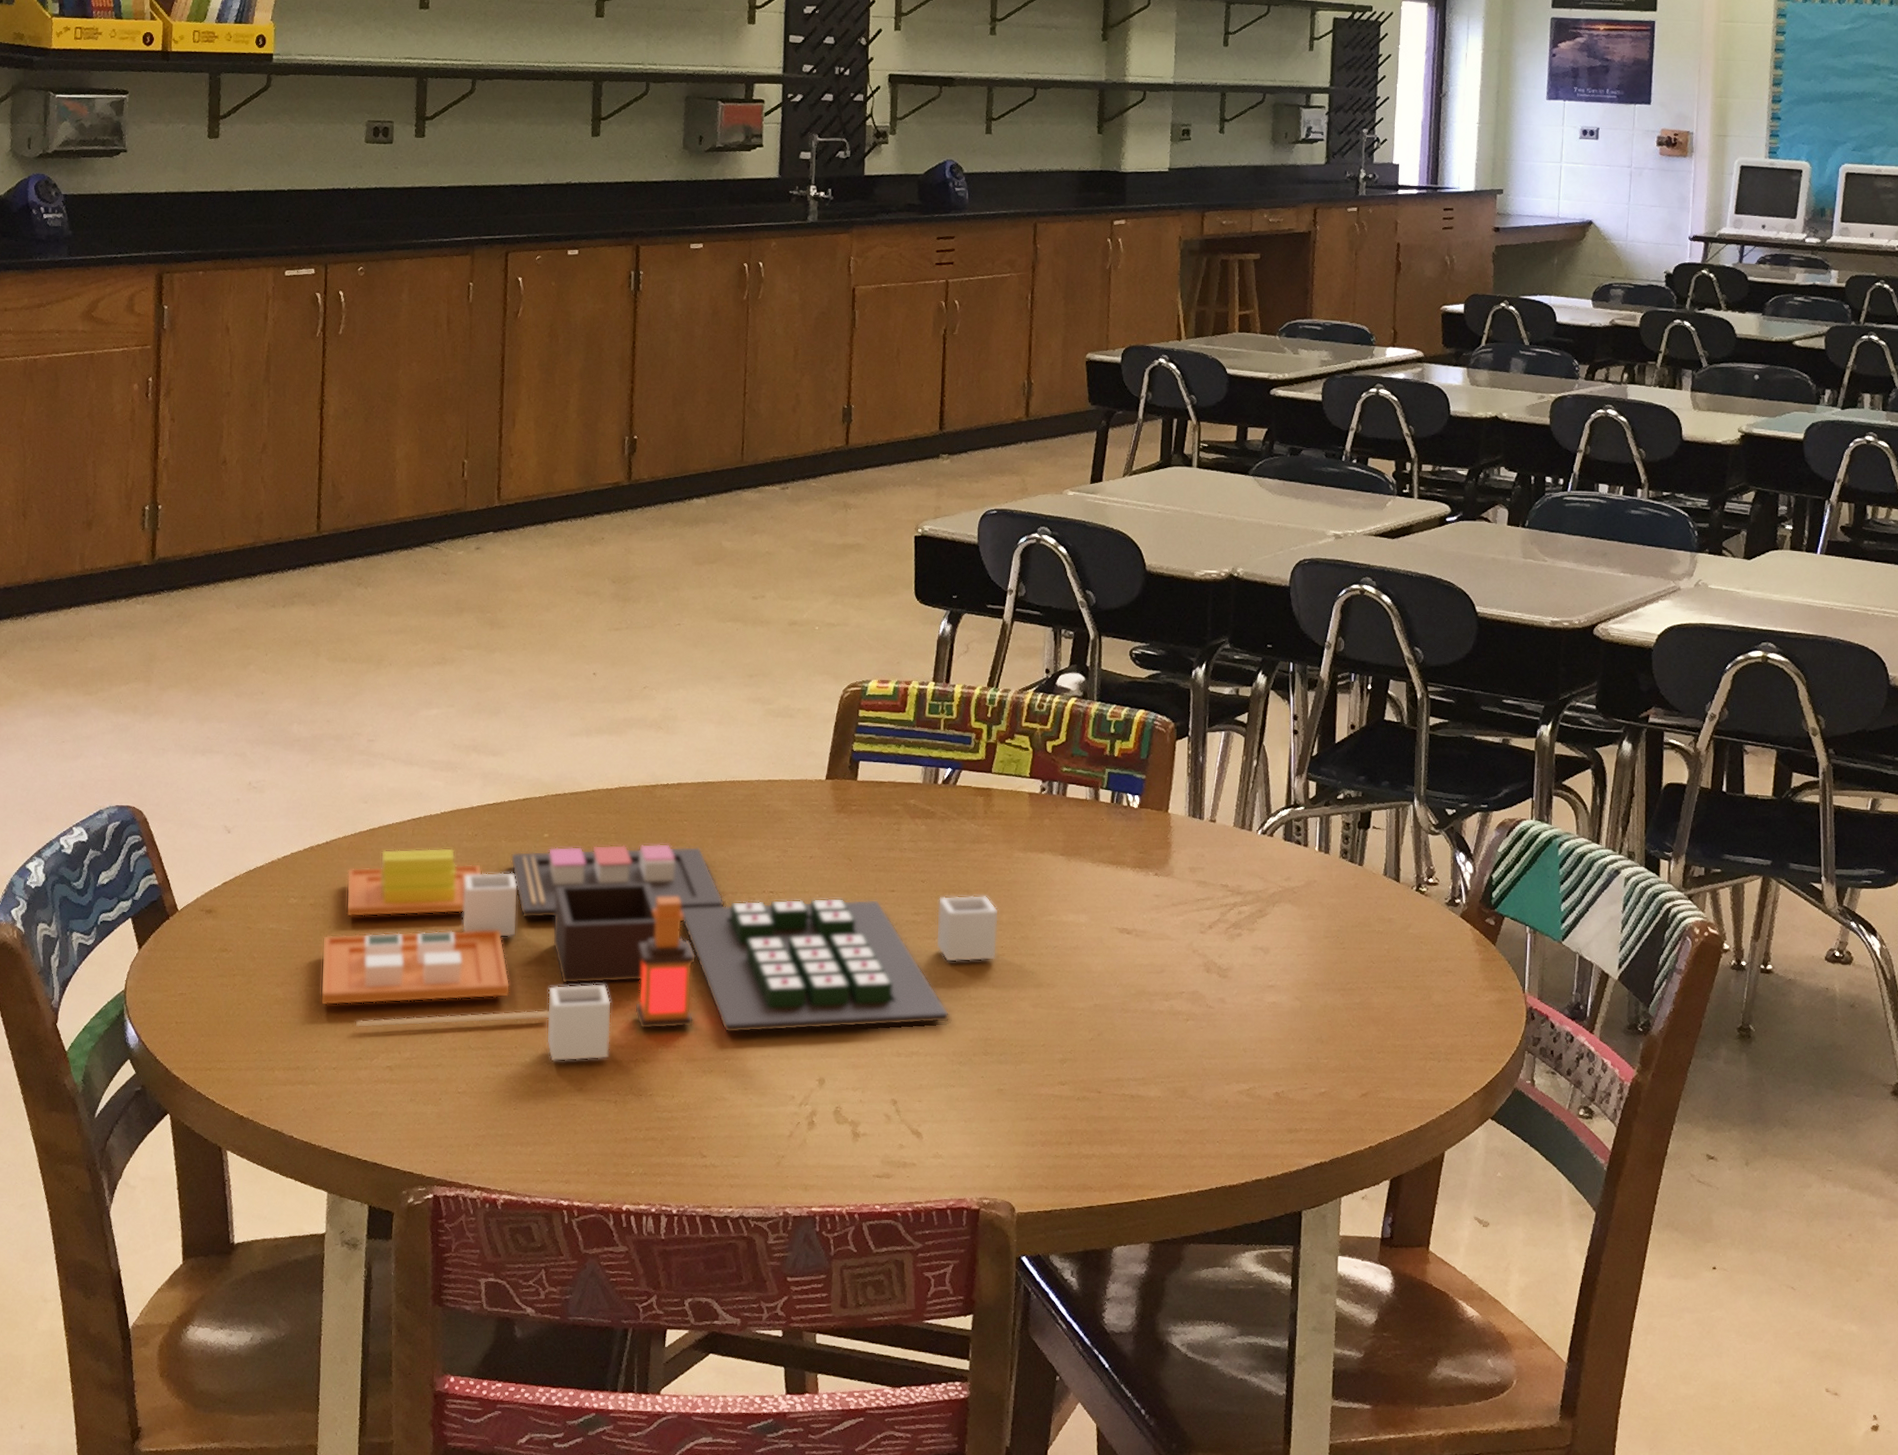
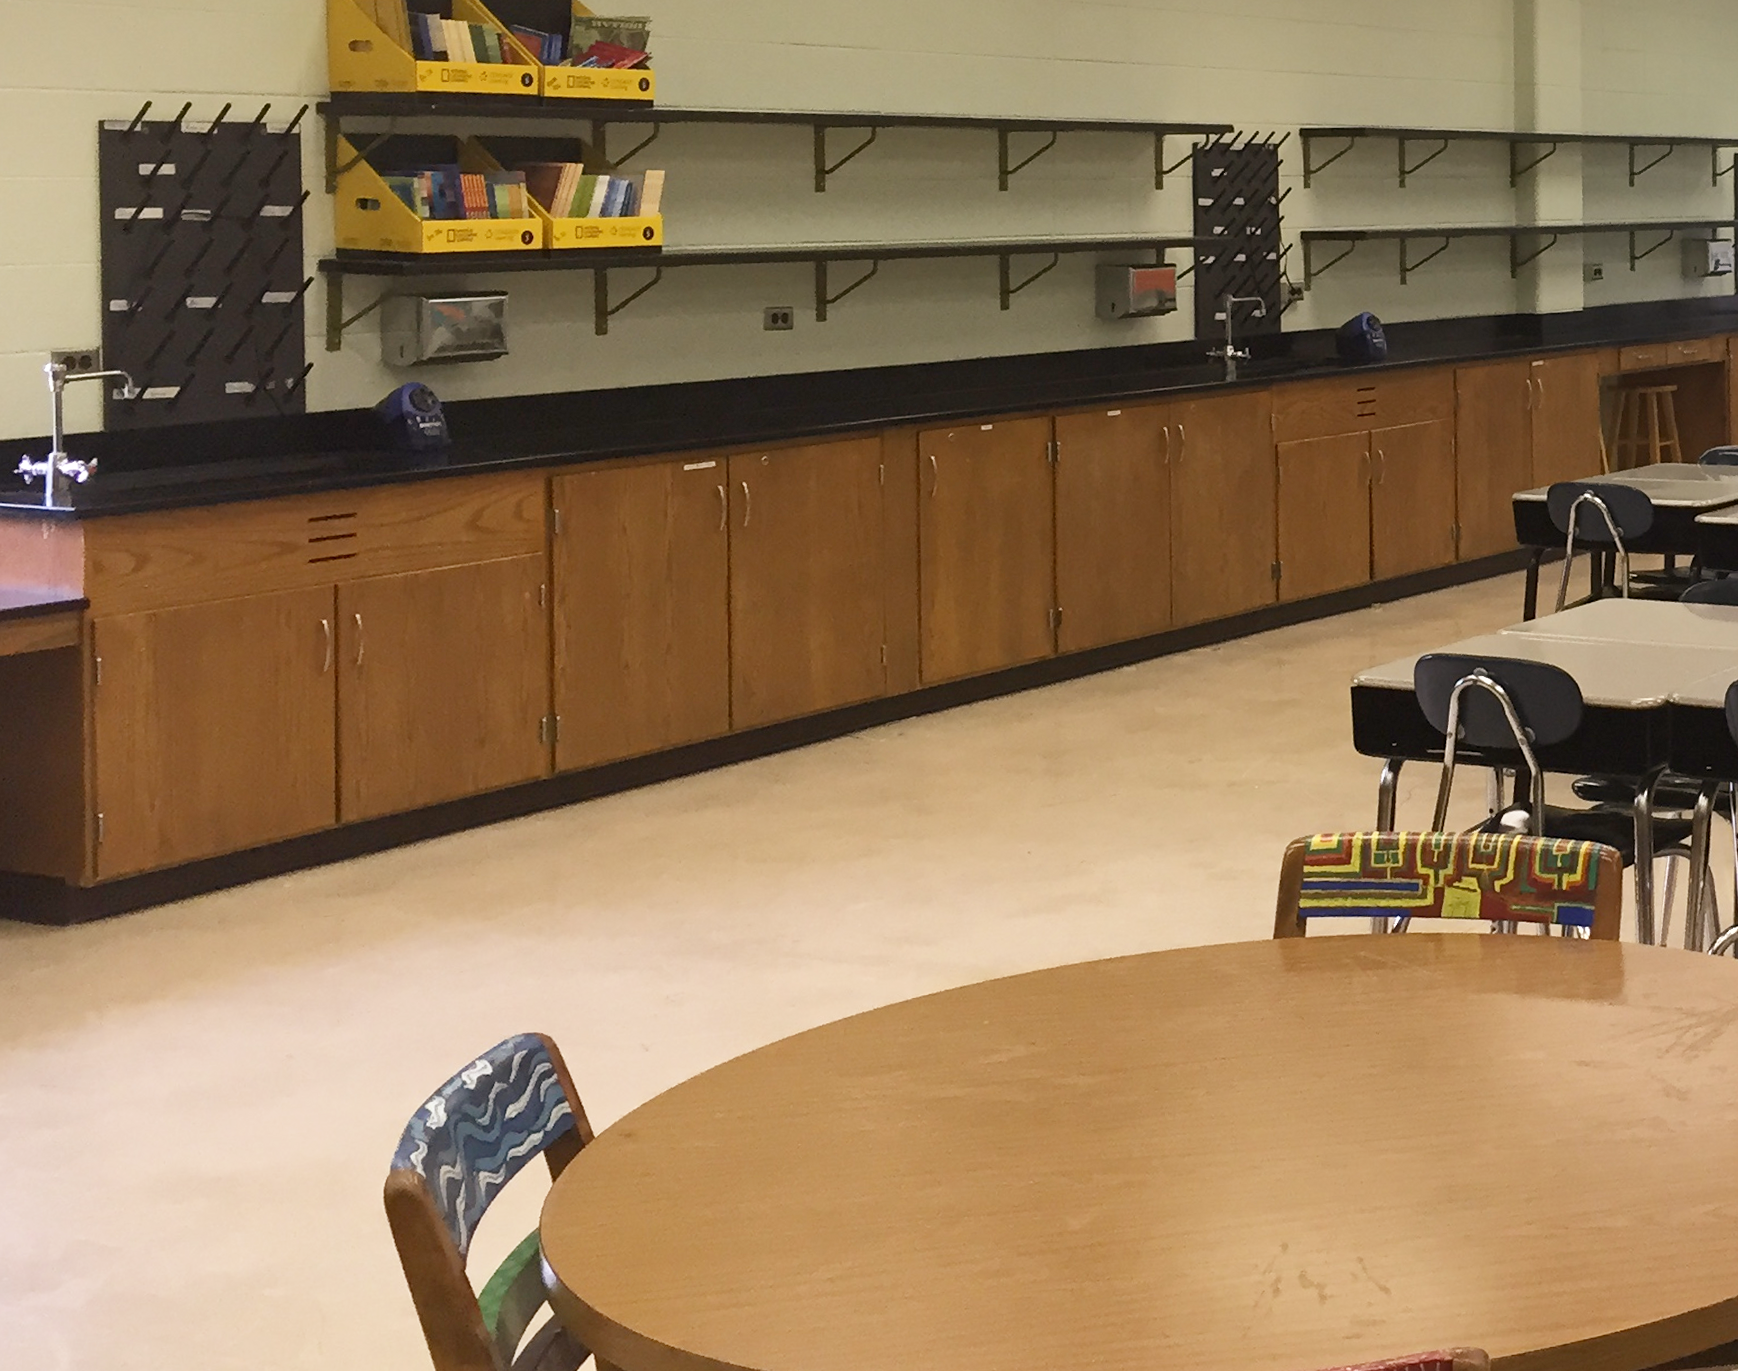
toy food set: present [320,843,1000,1062] -> none [752,1019,1457,1255]

